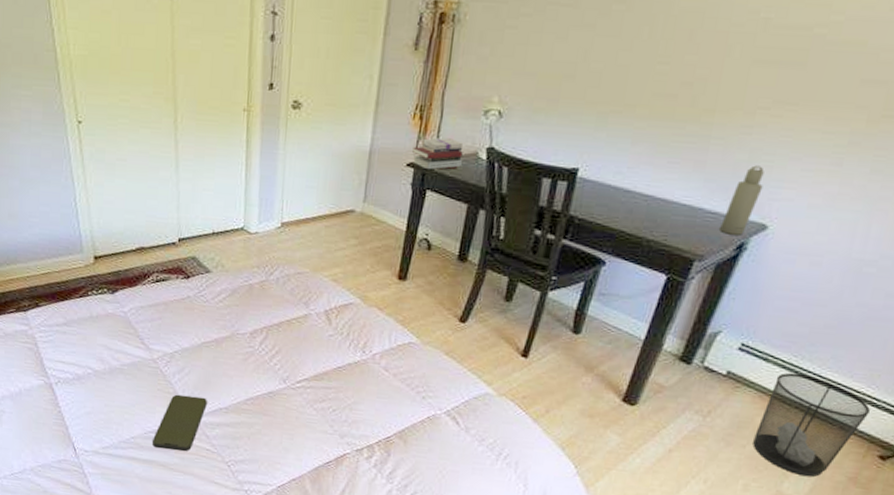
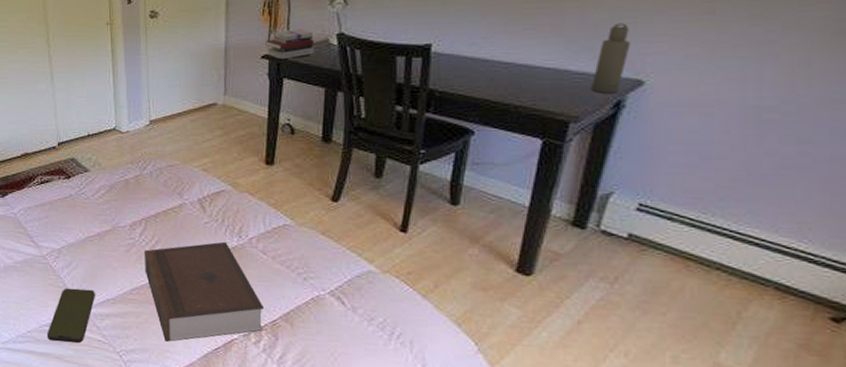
book: none [262,355,381,454] -> present [144,241,265,342]
waste bin: present [753,372,871,477] -> none [674,231,809,346]

